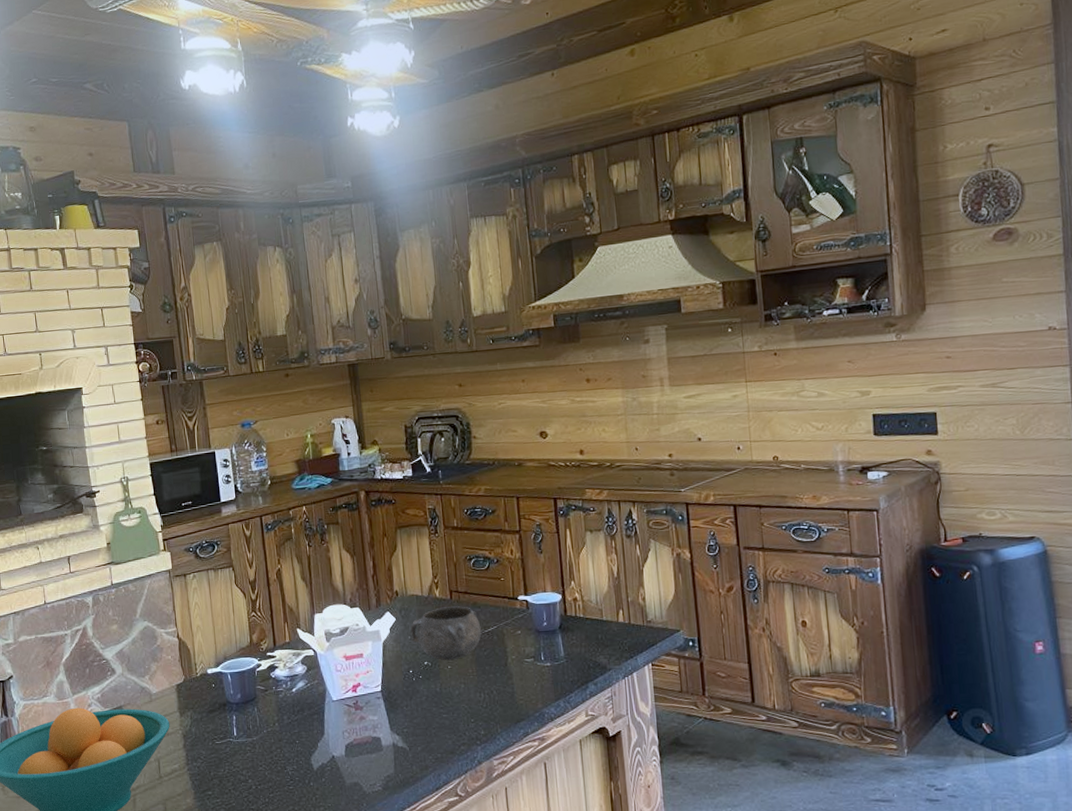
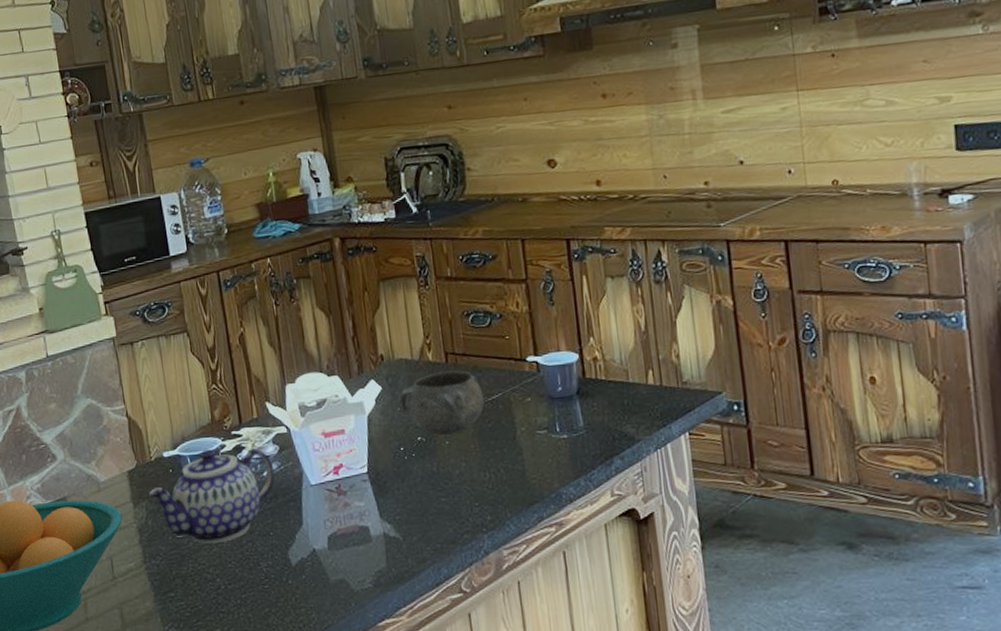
teapot: none [192,668,303,749] -> present [147,448,275,544]

